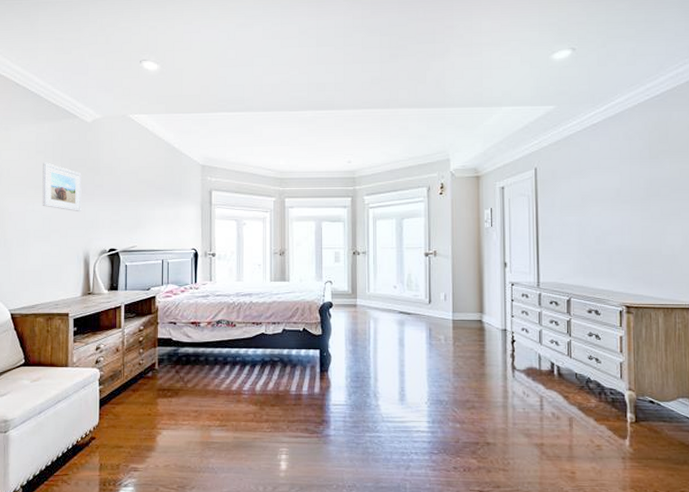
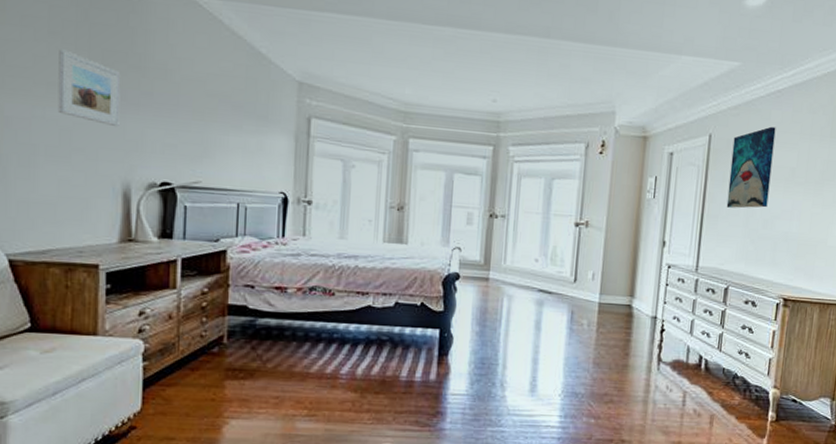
wall art: none [557,155,598,229] -> present [726,126,776,209]

